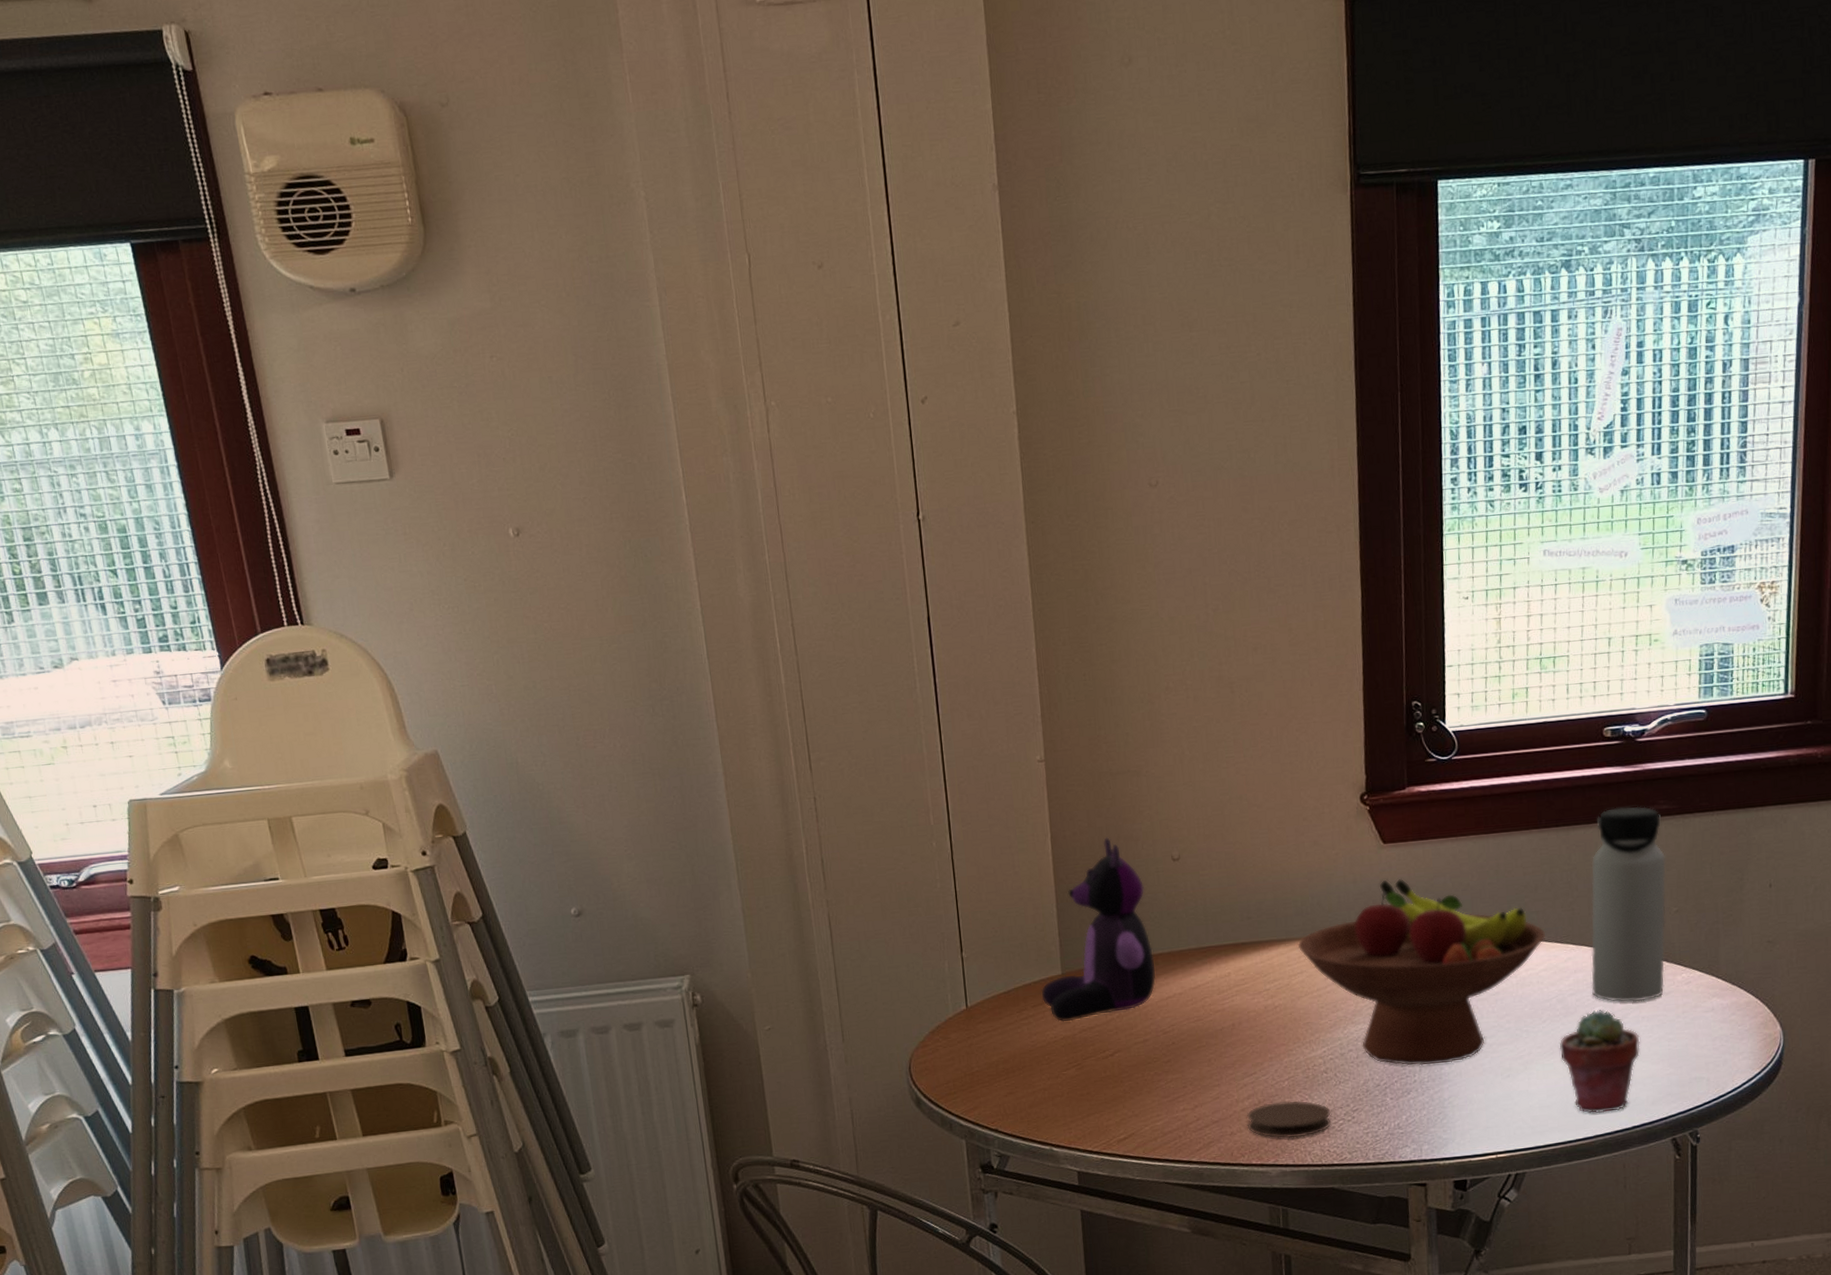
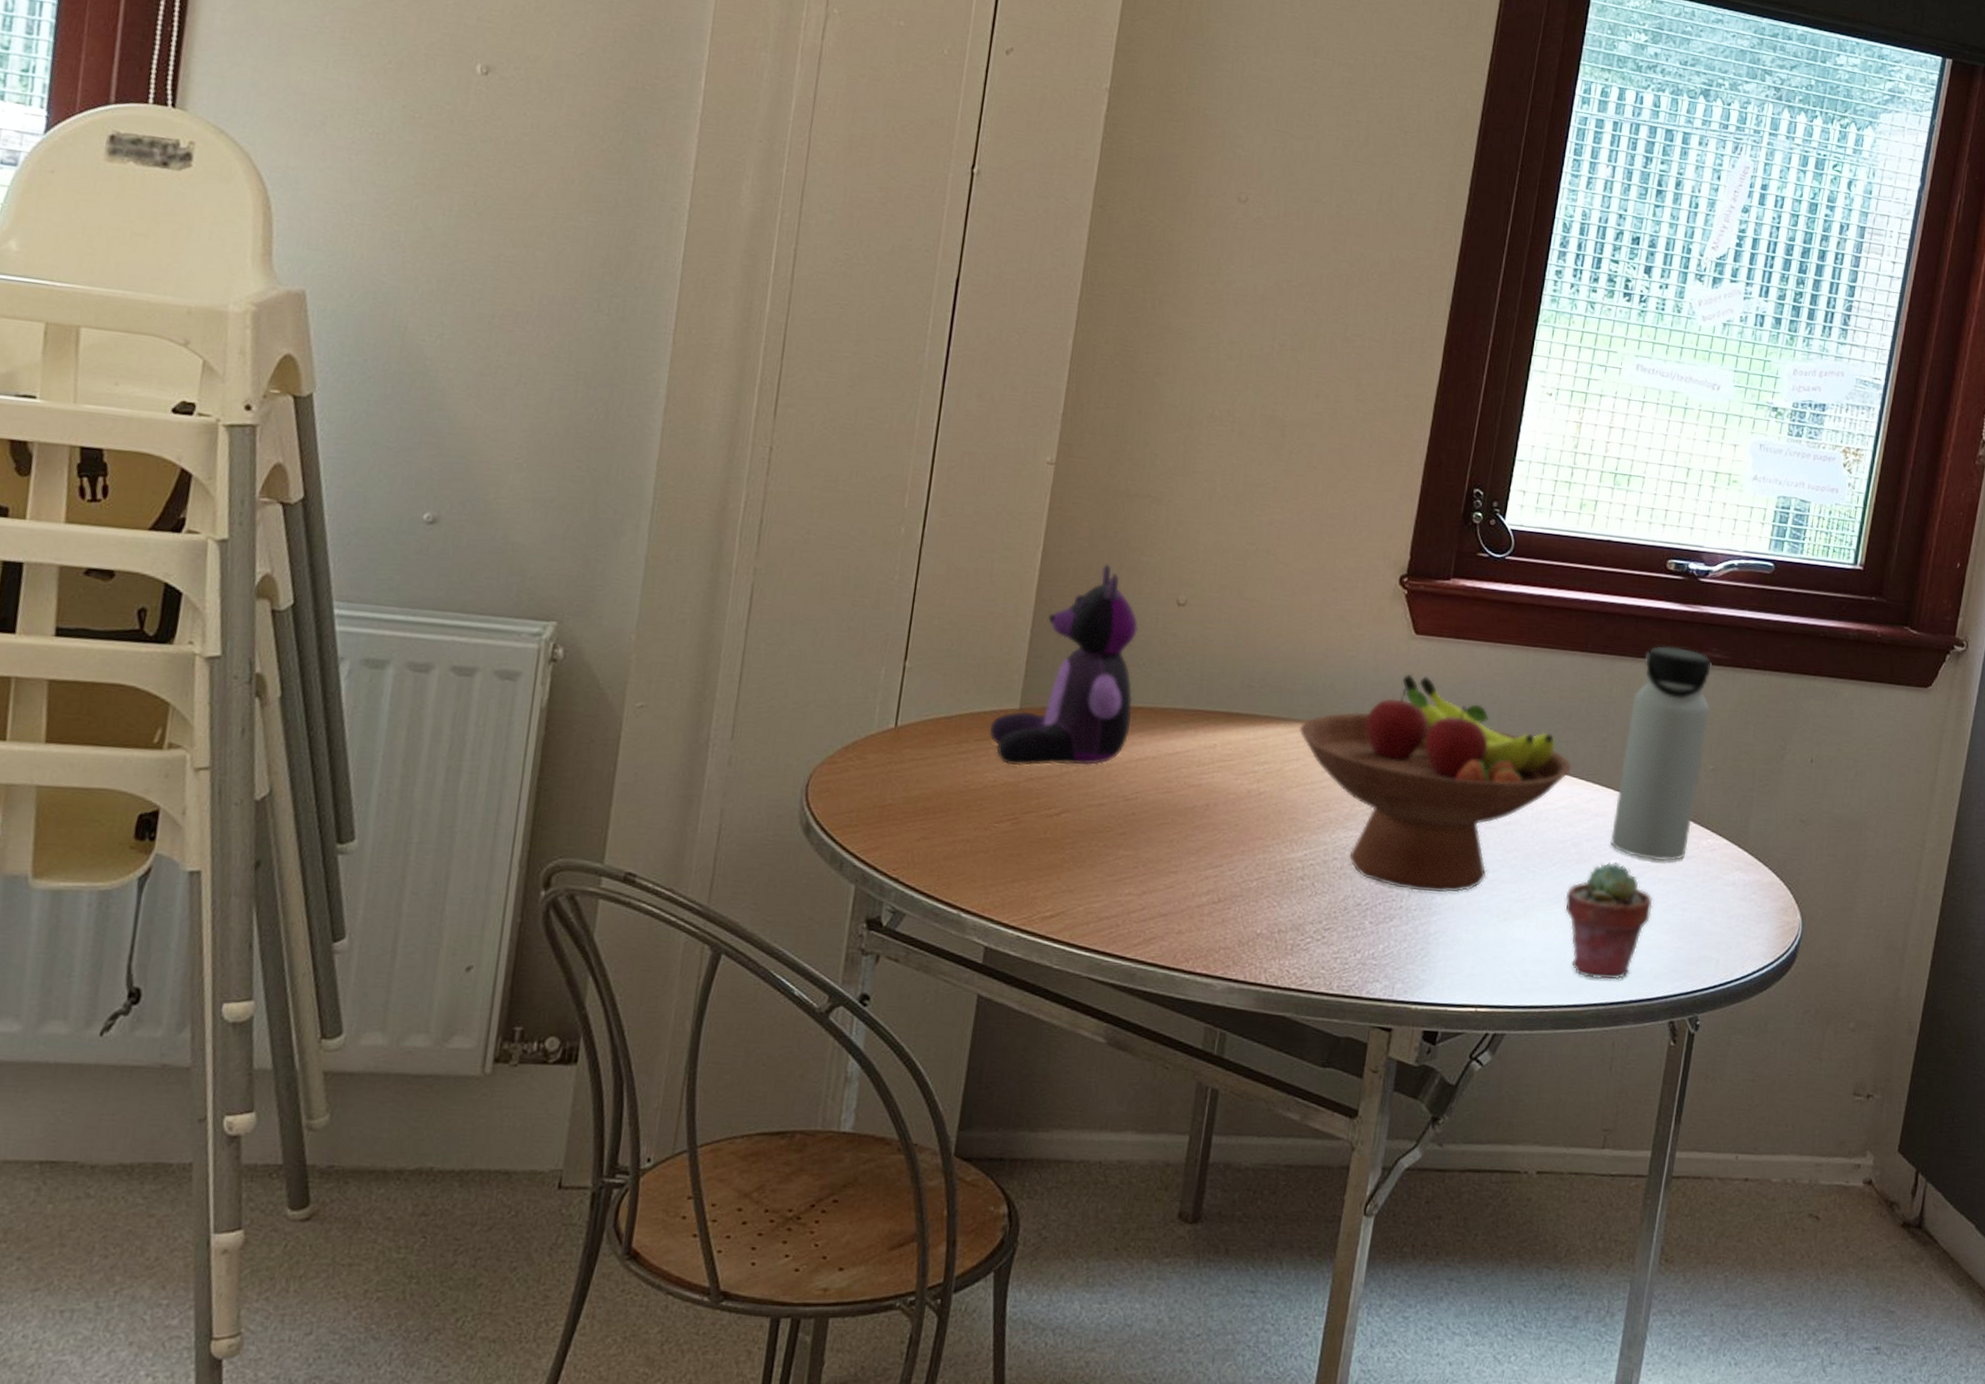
coaster: present [1247,1100,1332,1139] -> none [1199,903,1299,951]

